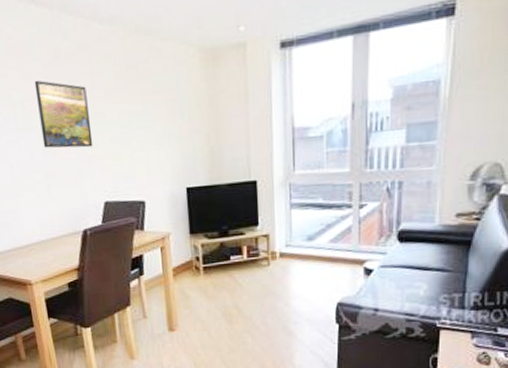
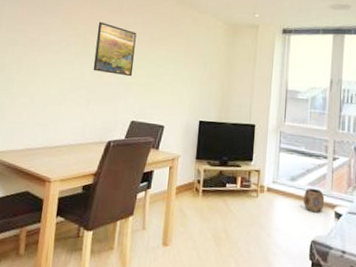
planter: none [325,245,351,273] -> present [304,188,325,213]

